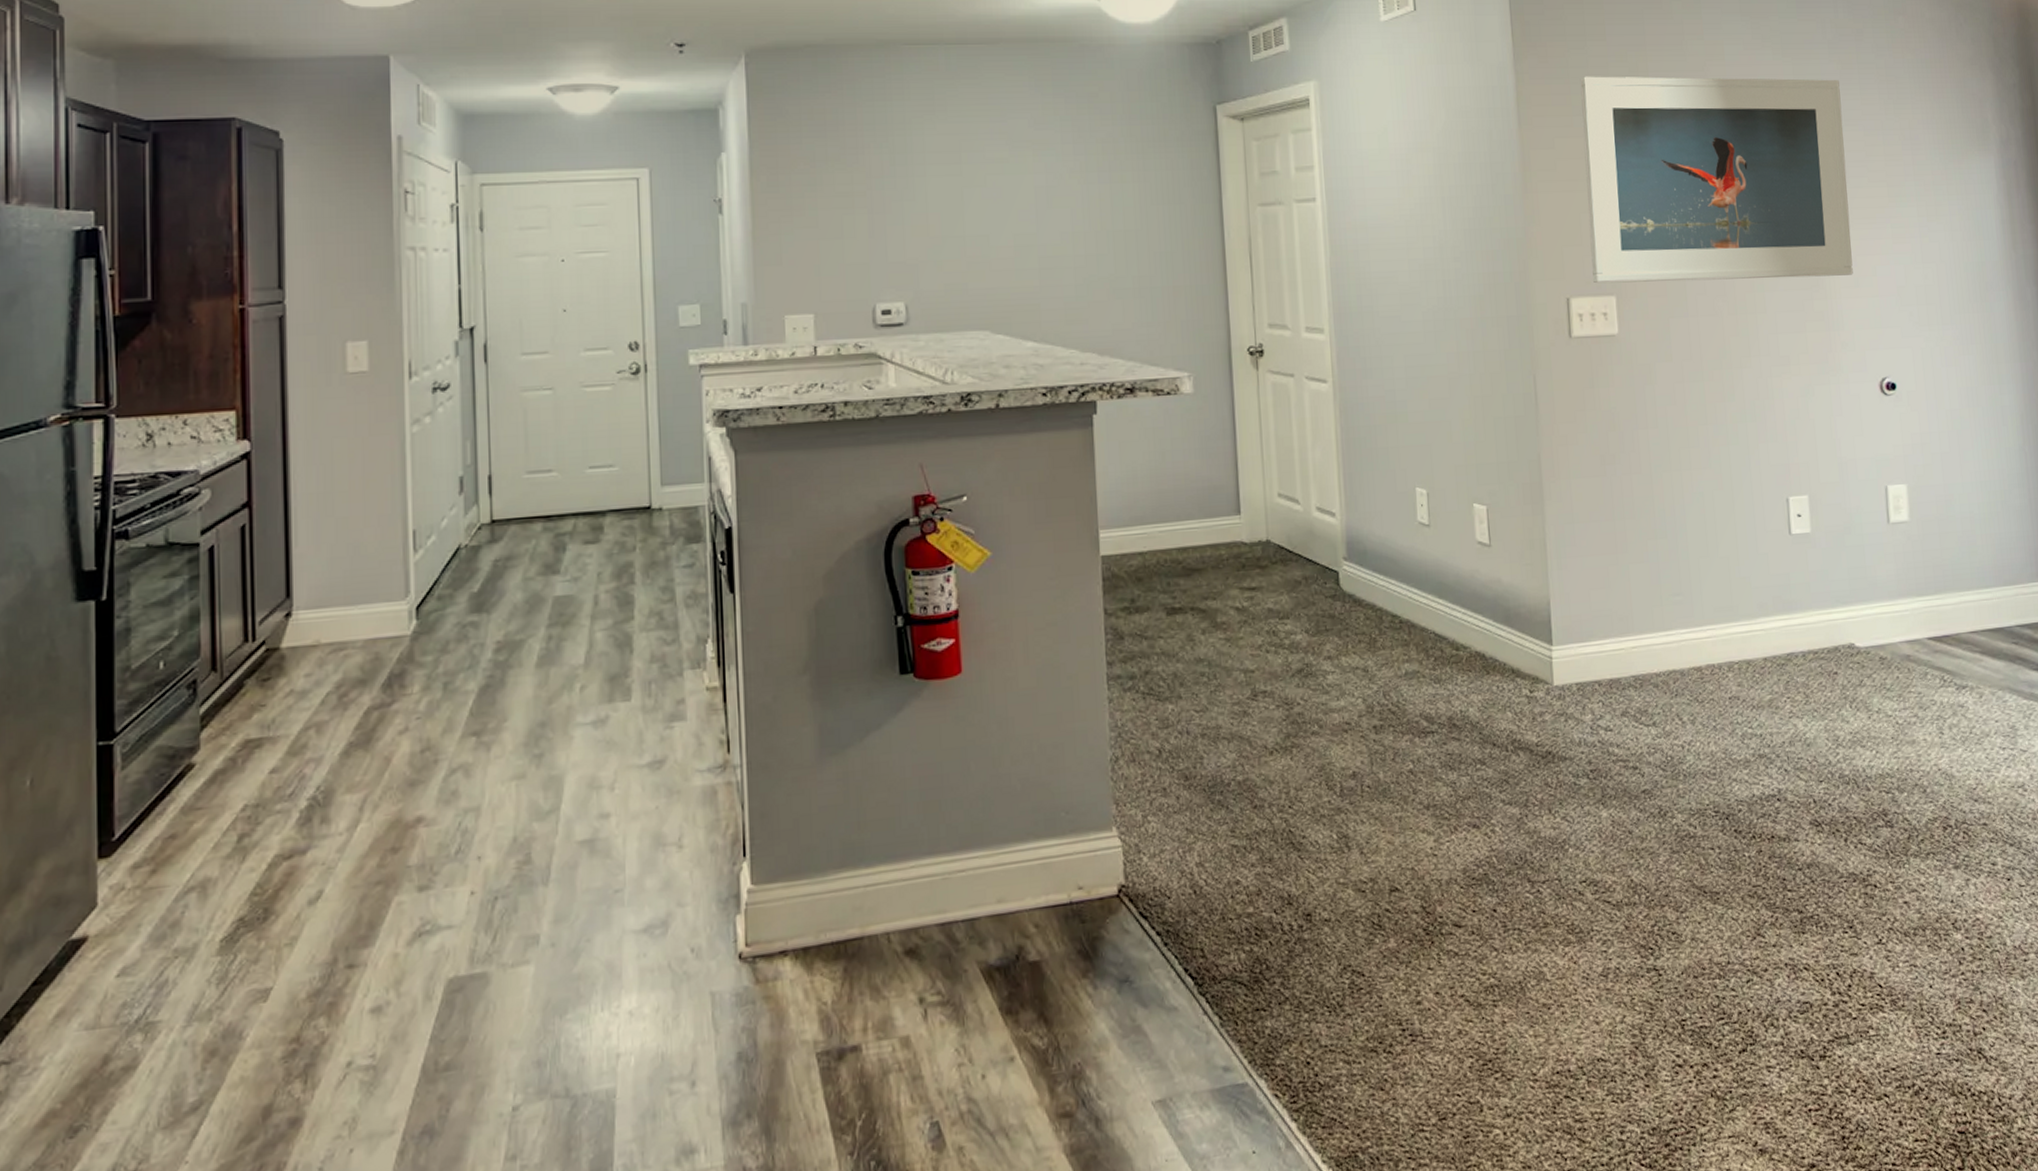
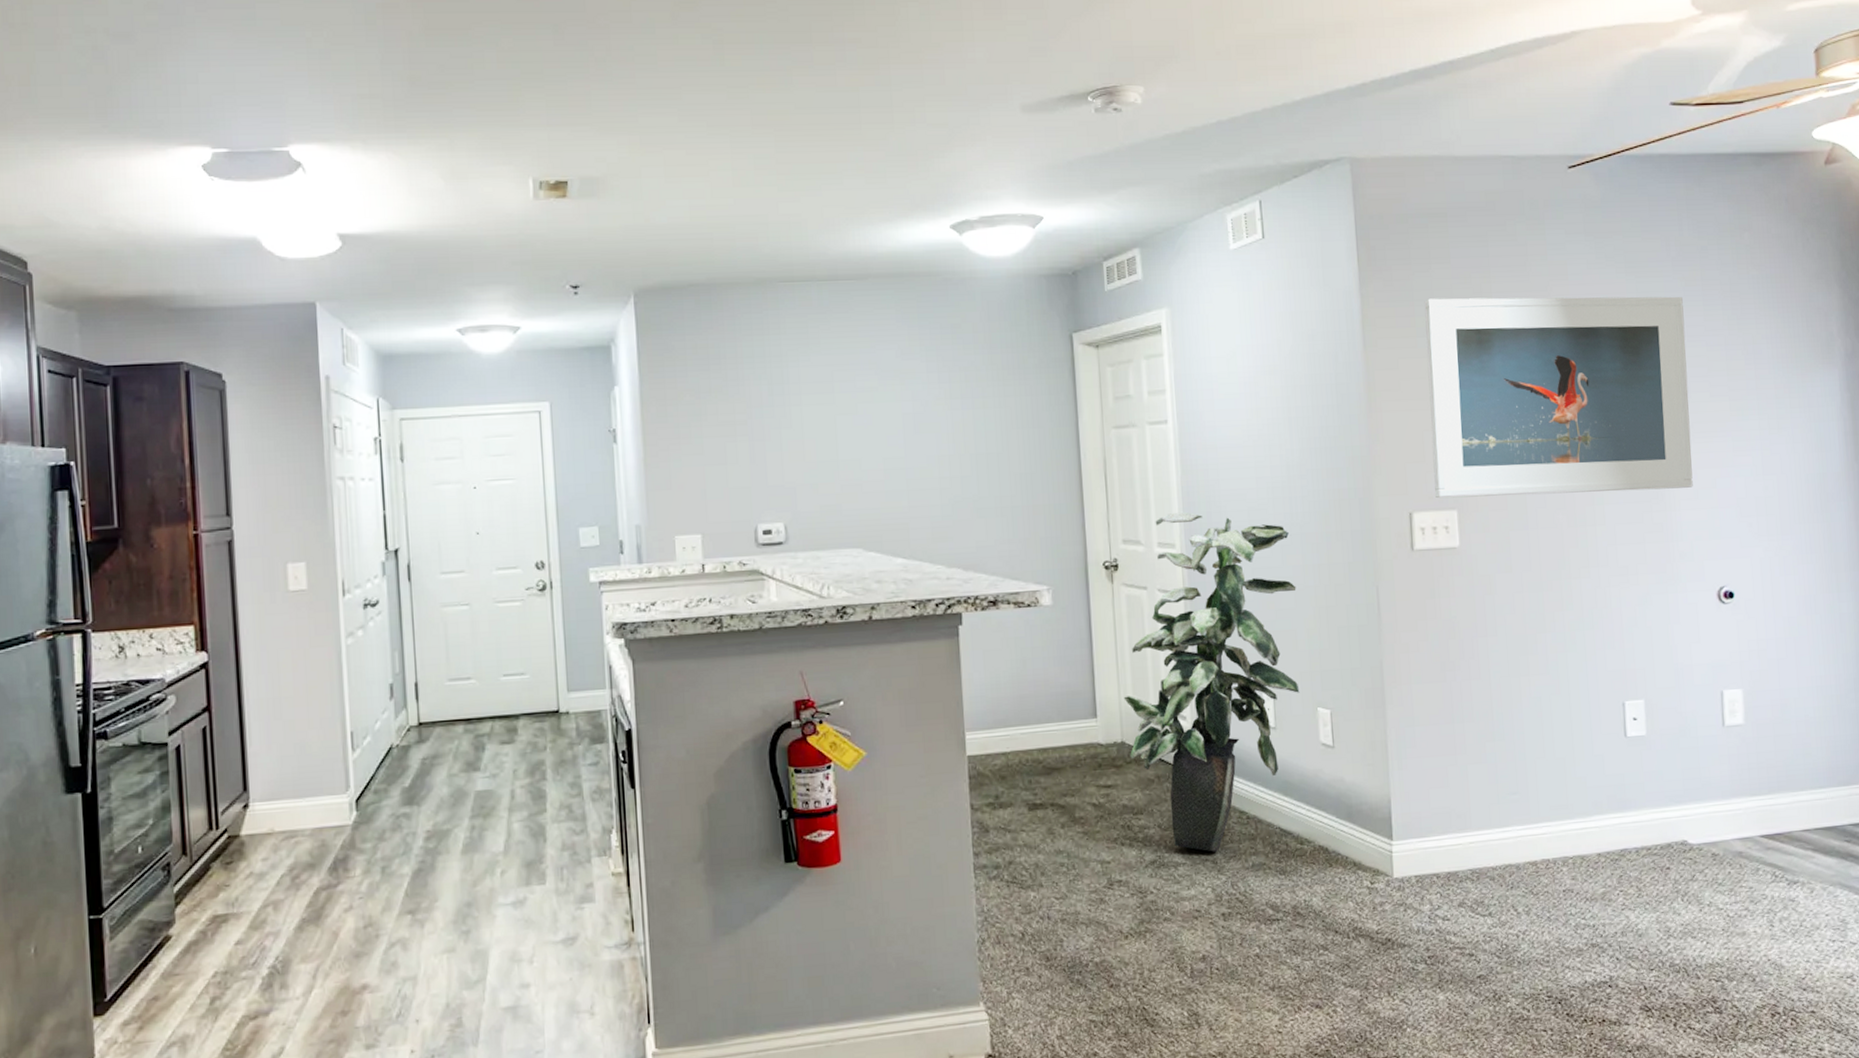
indoor plant: none [1269,294,1455,660] -> present [1123,511,1300,852]

